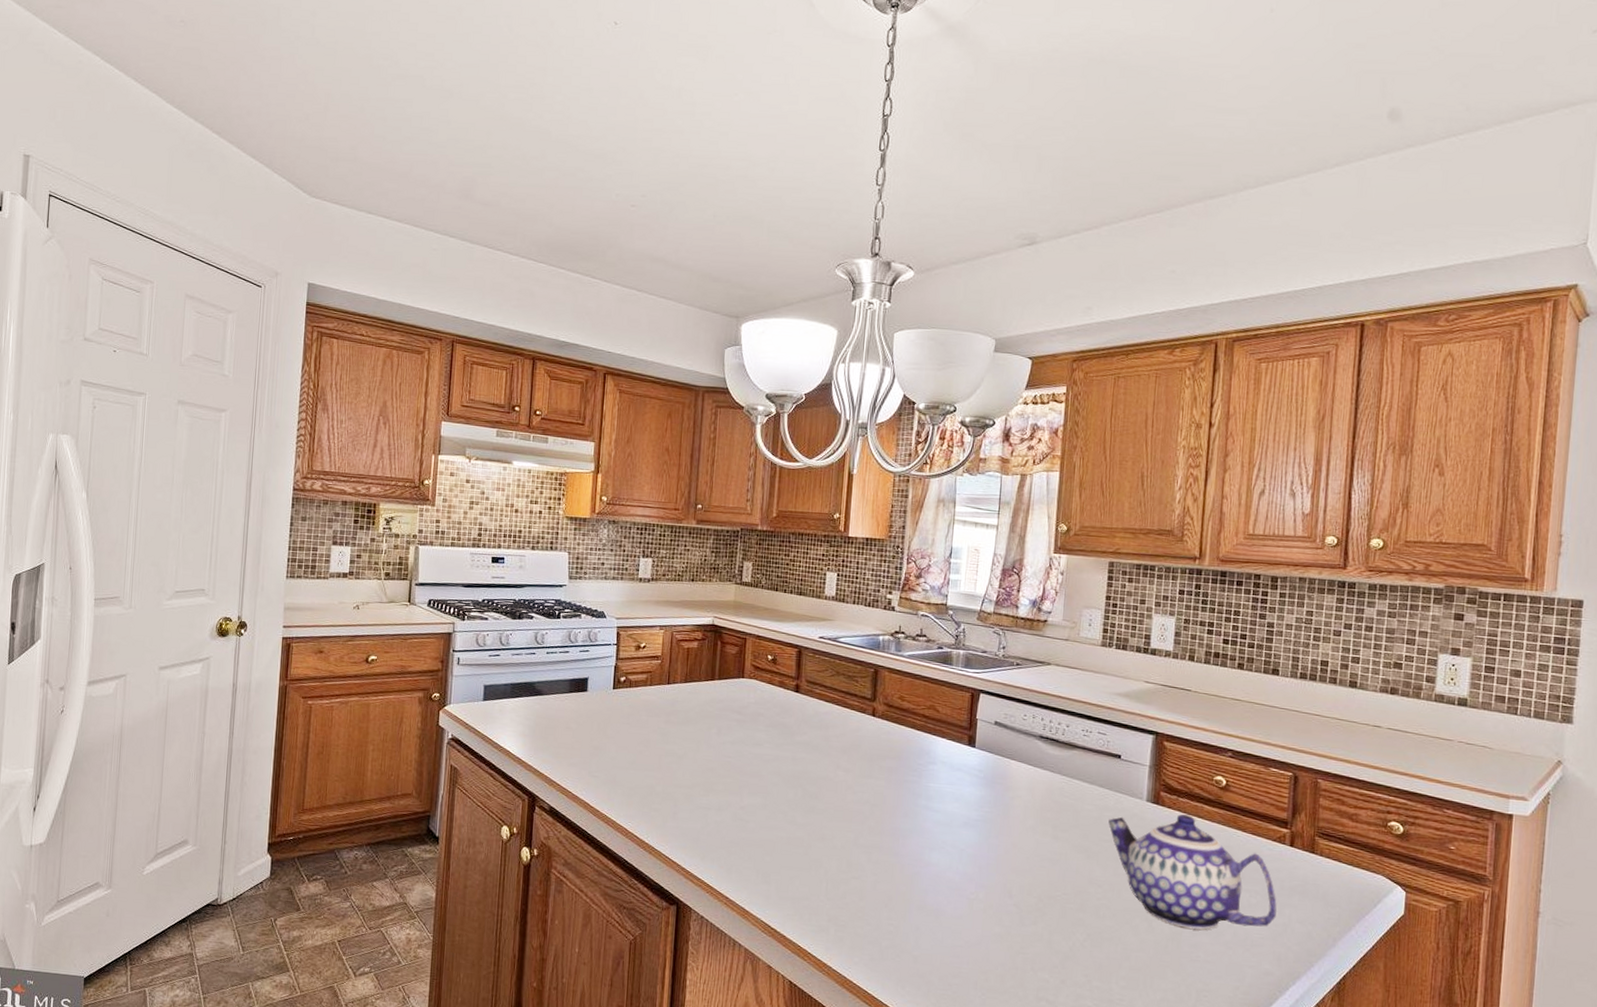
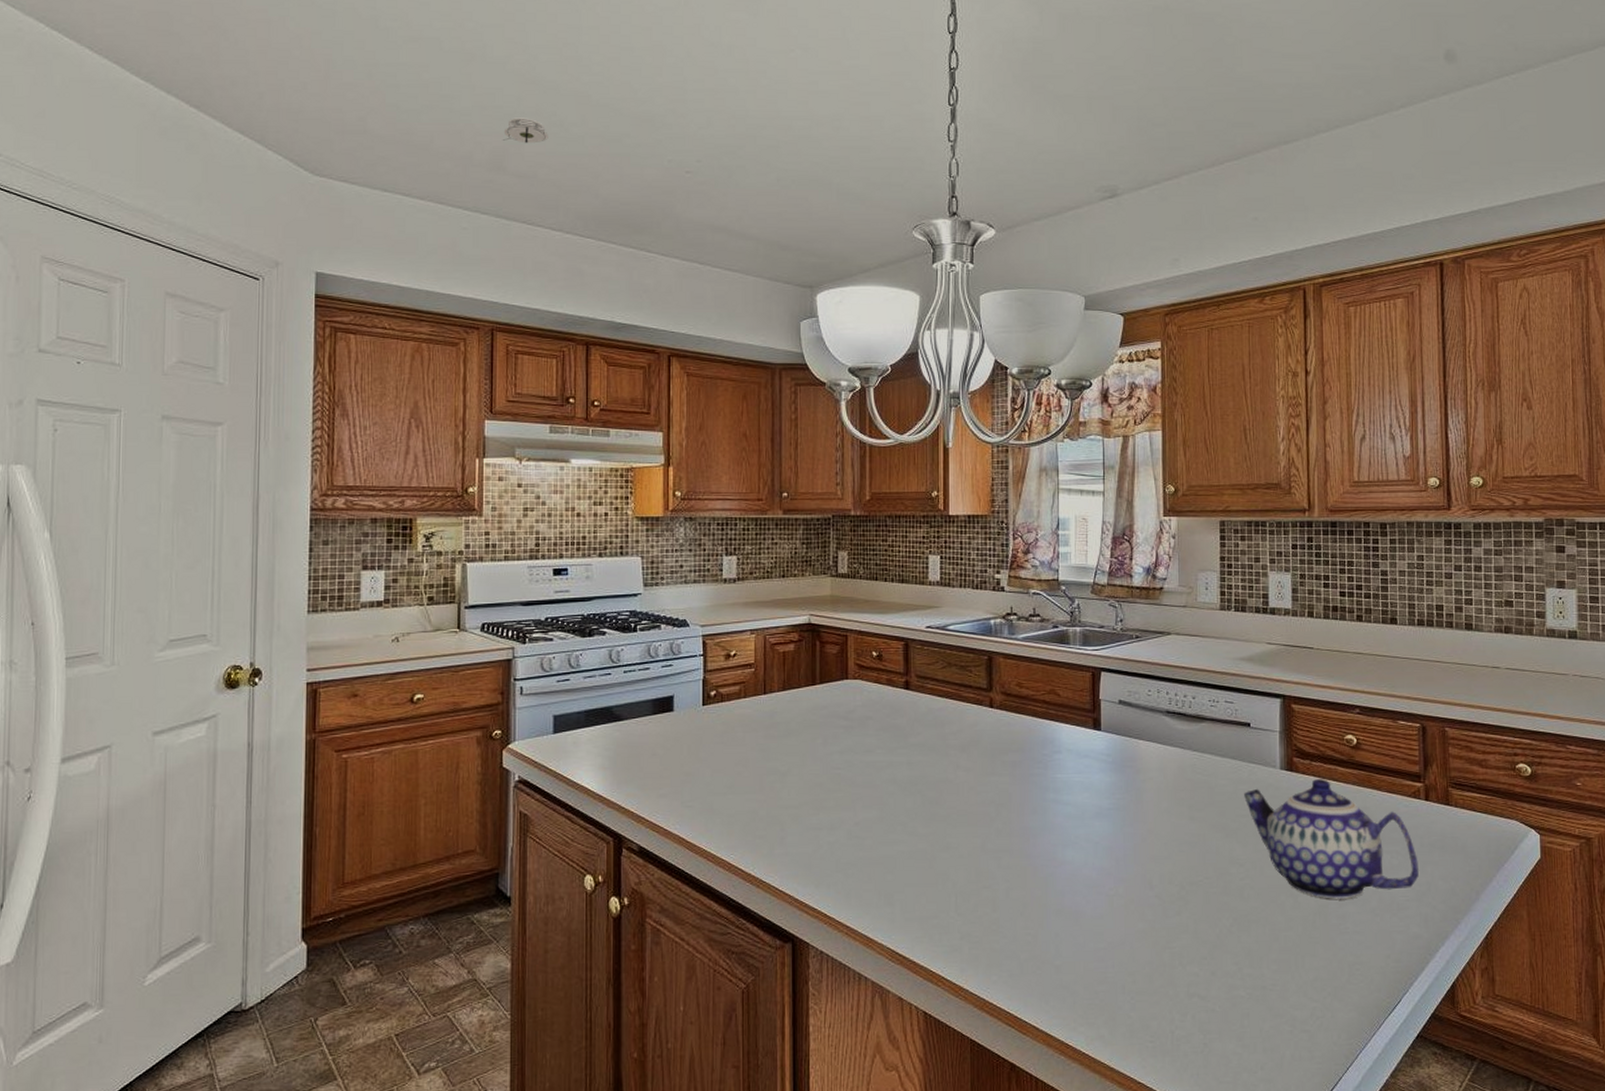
smoke detector: none [472,150,512,175] -> present [503,118,549,144]

